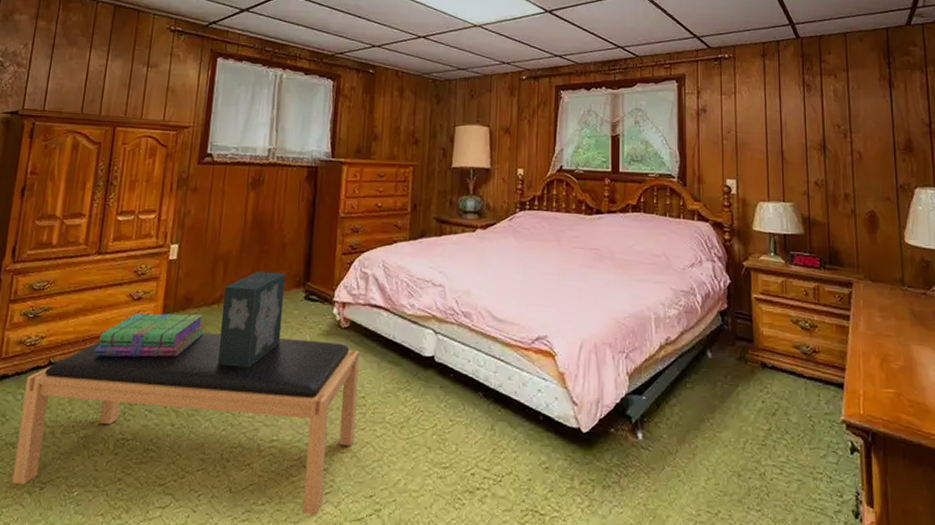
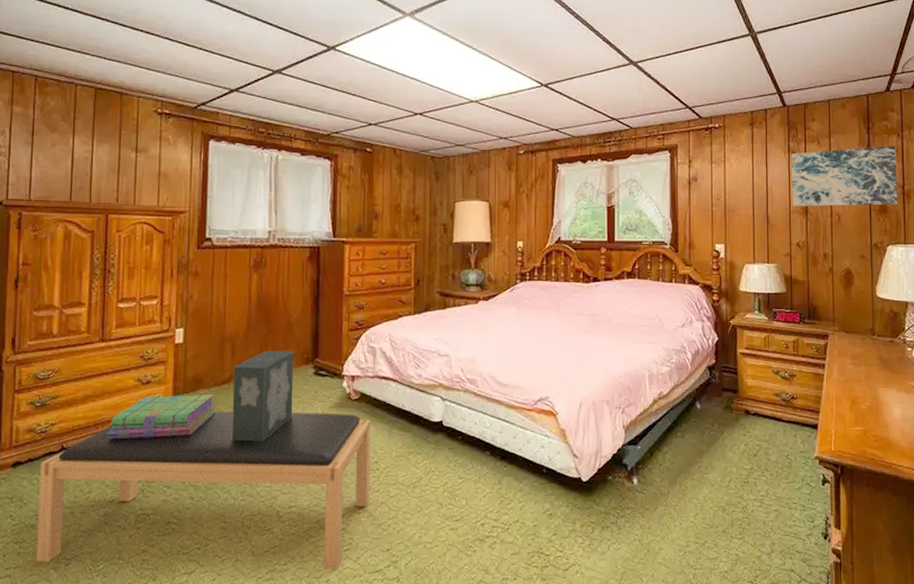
wall art: none [806,81,924,144] -> present [791,145,897,206]

